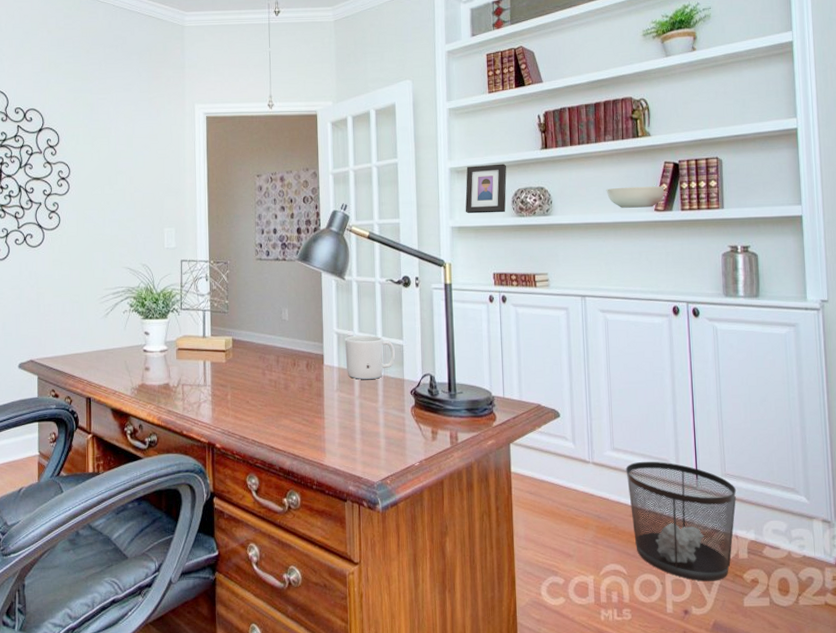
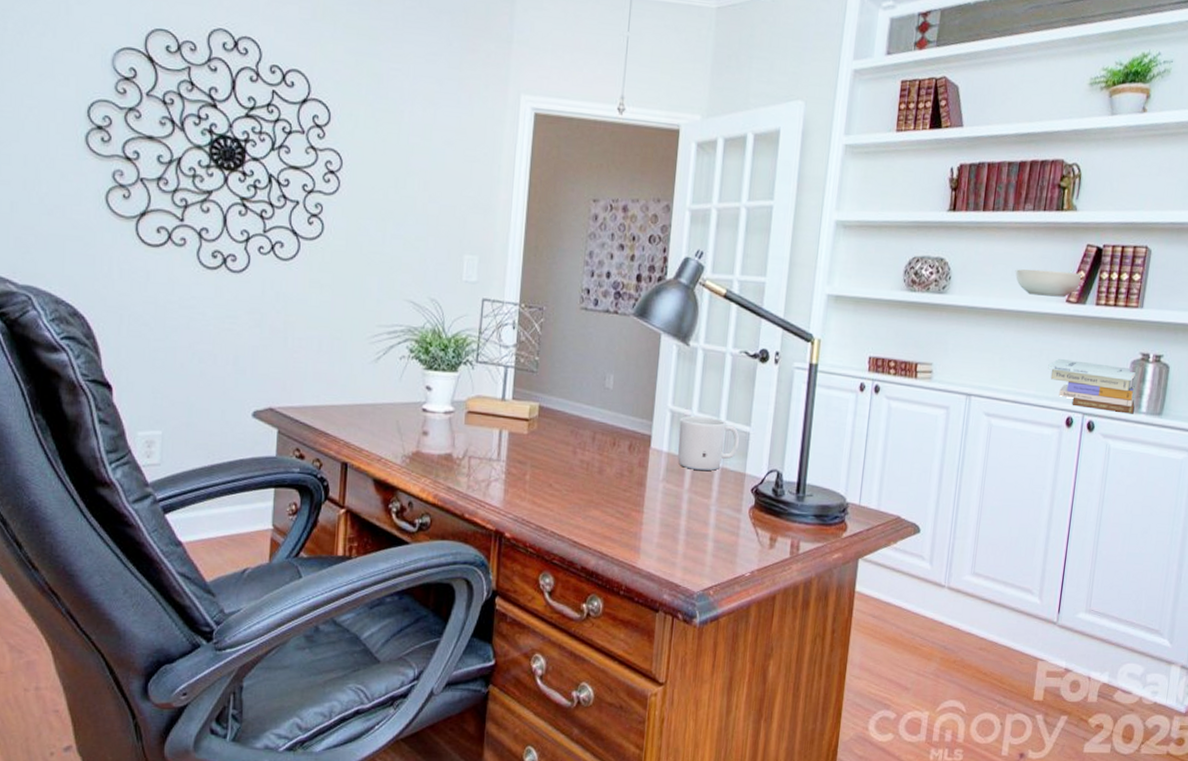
picture frame: present [465,164,507,214] -> none [846,221,905,284]
waste bin: present [625,461,737,582] -> none [980,589,1098,724]
books: none [648,258,734,299] -> present [1048,359,1137,414]

